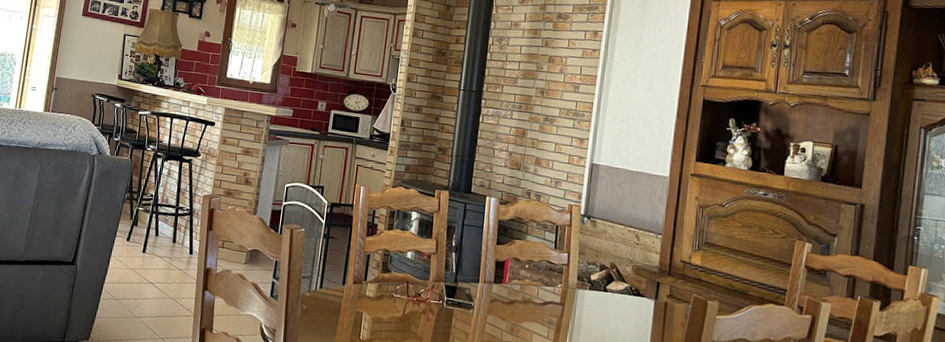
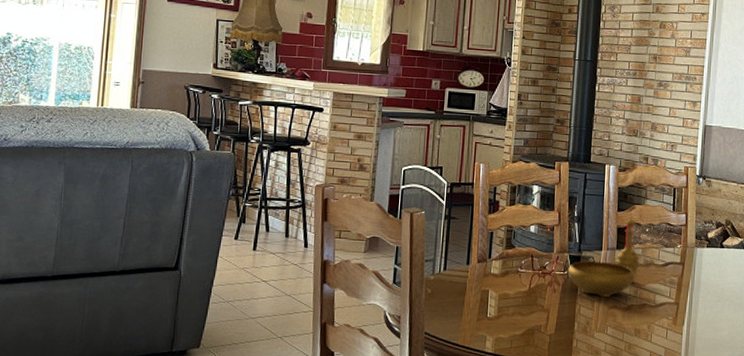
decorative bowl: none [442,253,517,332] -> present [567,219,639,297]

